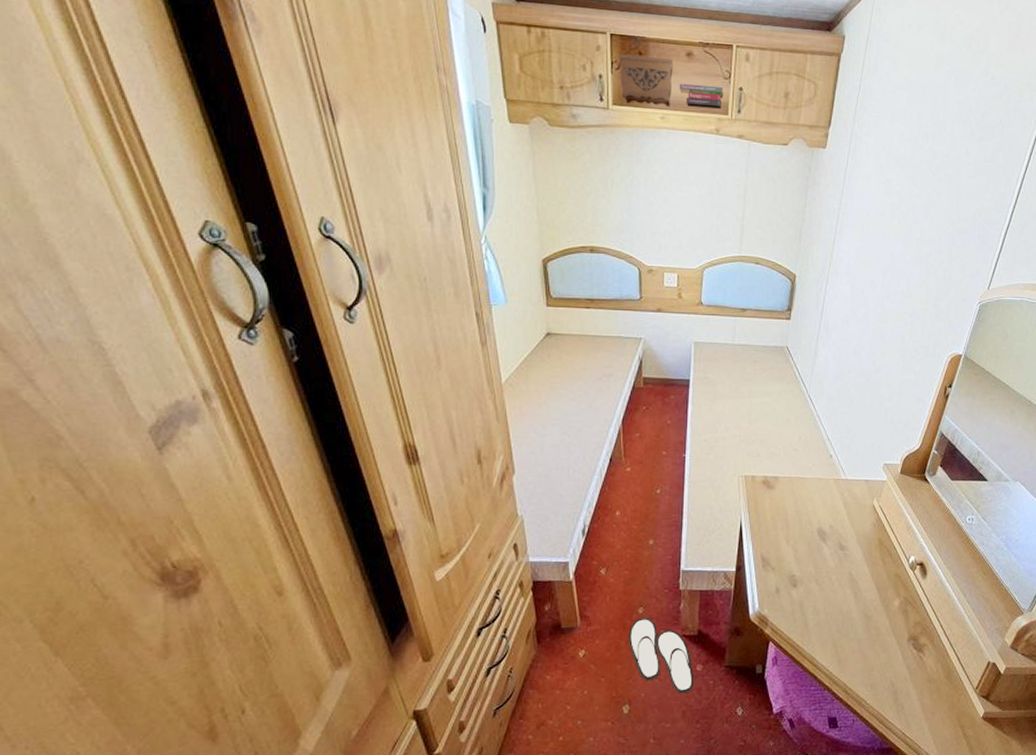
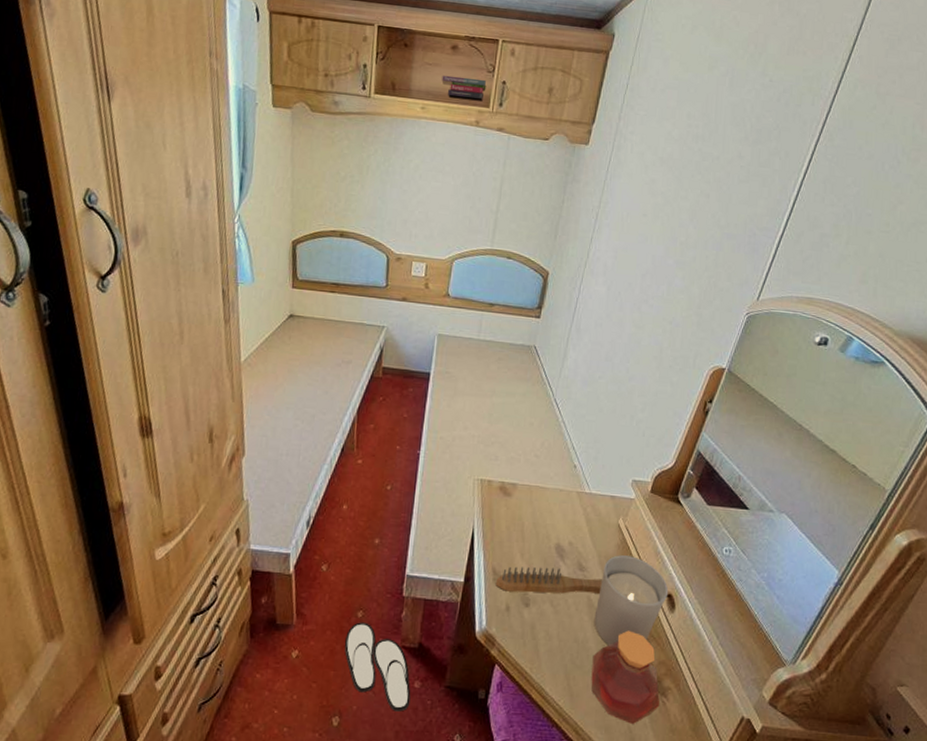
decorative box: present [619,54,673,107] -> none [384,45,438,98]
wire brush: none [765,550,862,575] -> present [495,566,603,594]
candle holder: none [856,532,921,613] -> present [594,555,669,645]
potion bottle: none [856,598,918,680] -> present [591,630,660,725]

